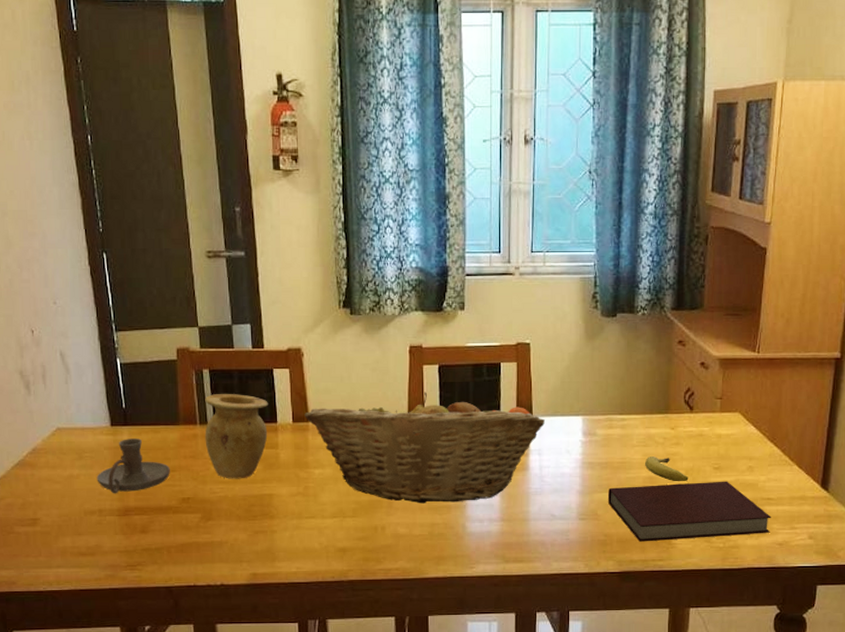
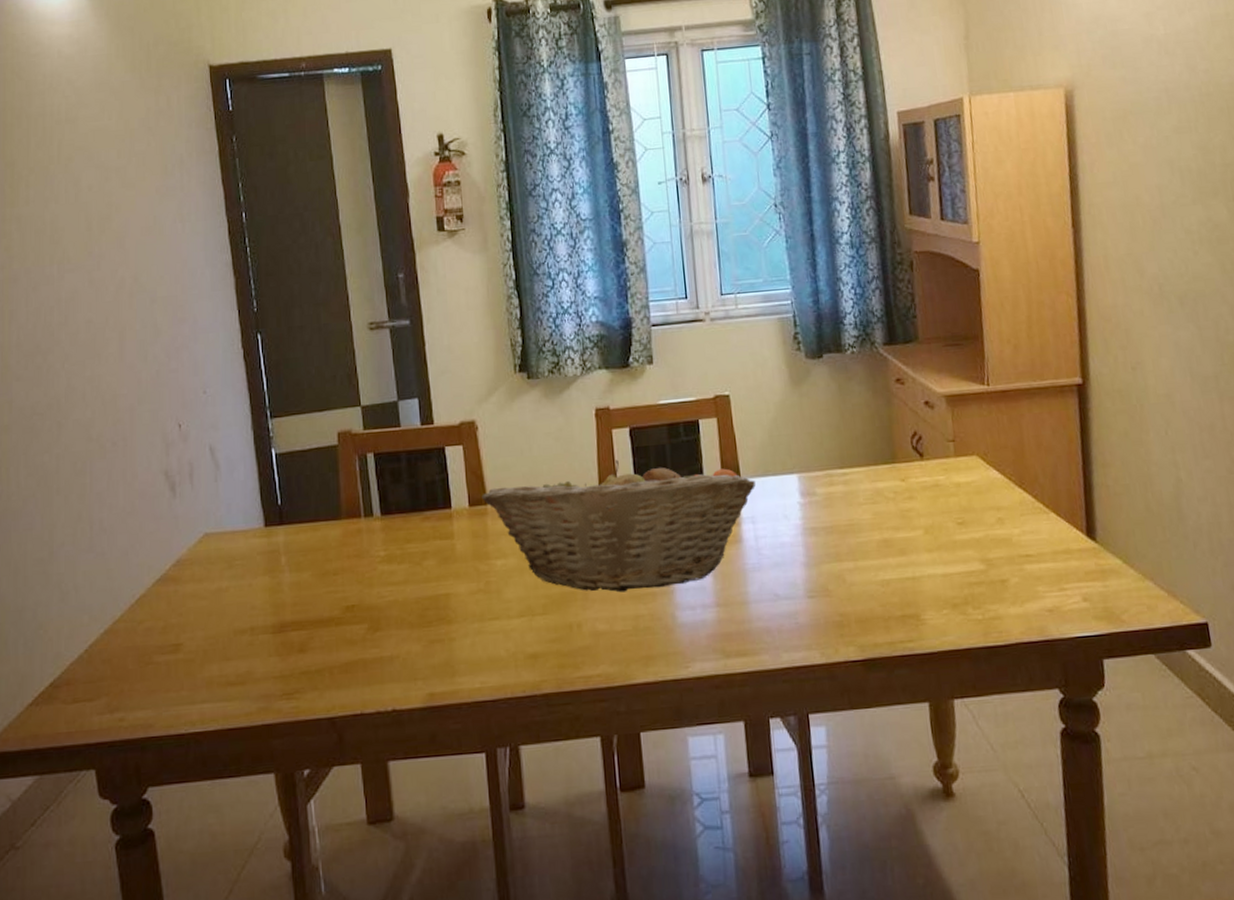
candle holder: present [97,439,170,494] -> none [248,539,332,607]
vase: present [205,394,268,479] -> none [370,478,442,580]
notebook: present [608,481,772,542] -> none [838,537,1036,620]
fruit: present [645,457,689,482] -> none [876,515,930,544]

